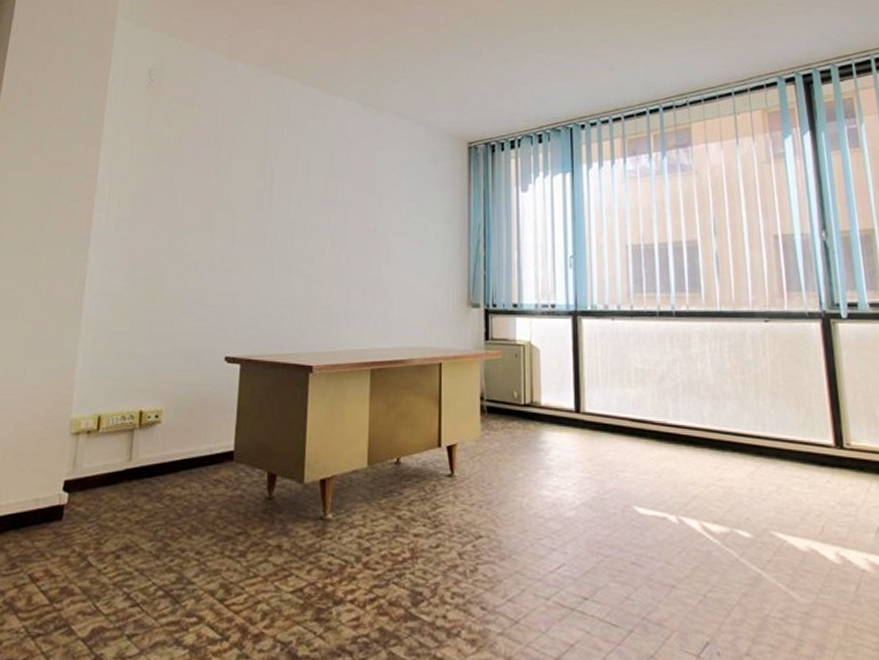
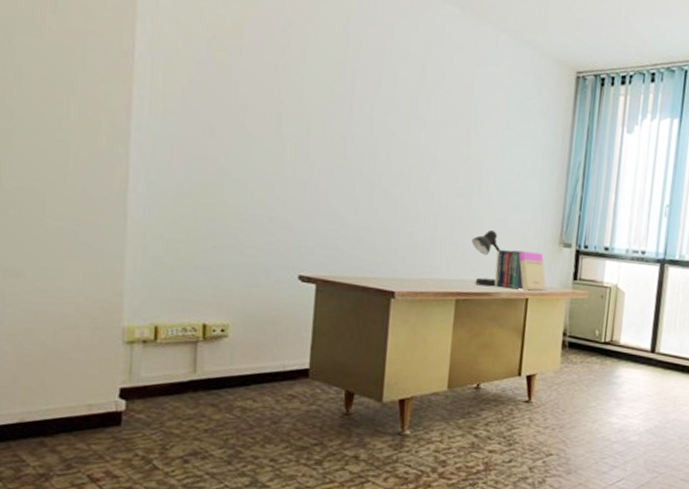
desk lamp: none [383,296,410,354] -> present [472,229,500,287]
books: none [406,315,459,355] -> present [494,249,547,292]

